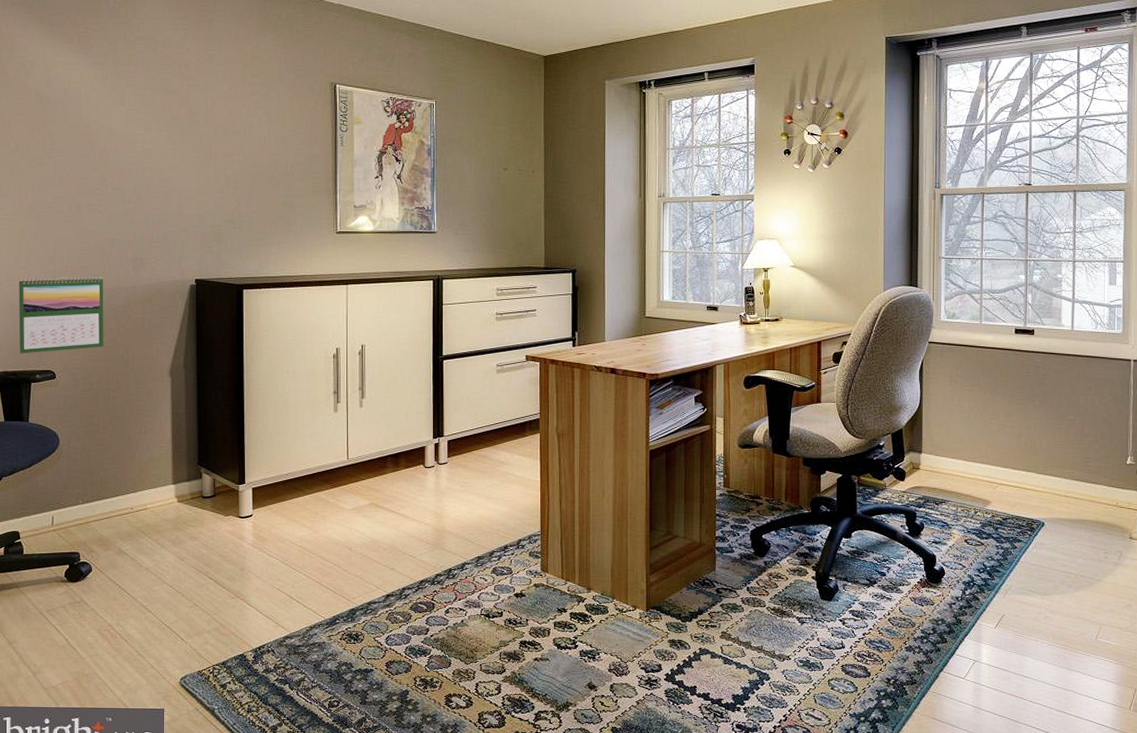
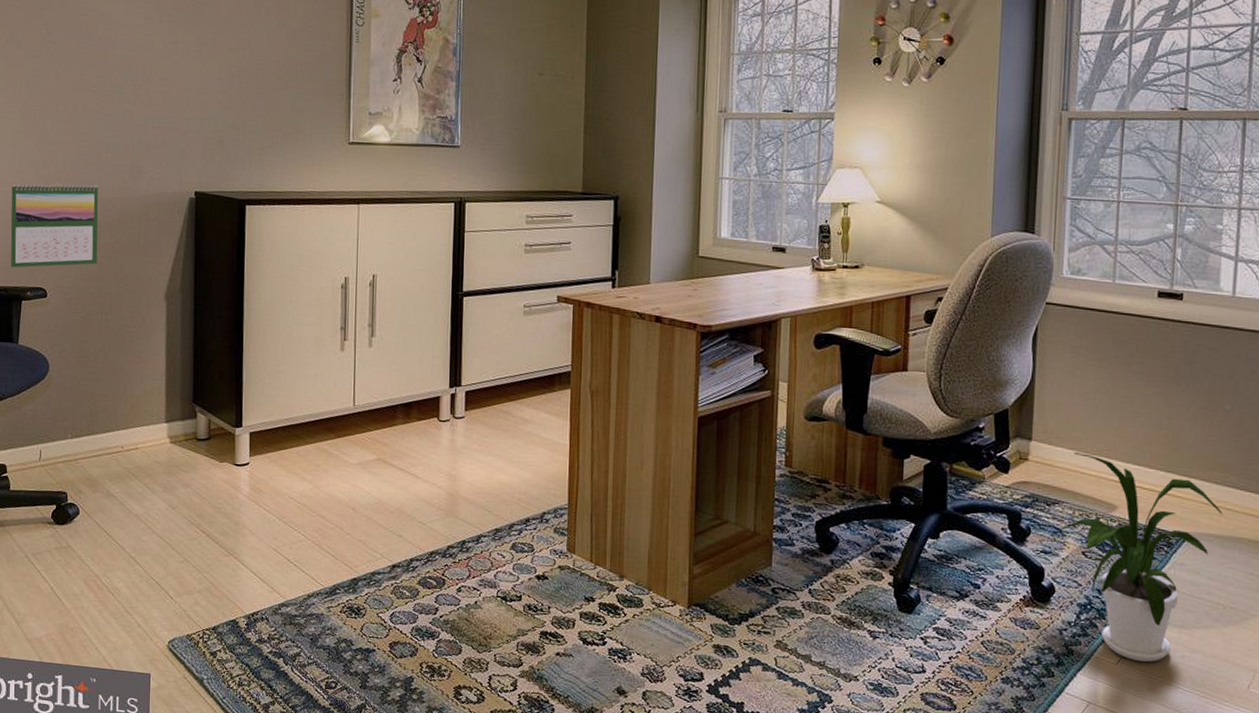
house plant: none [940,461,1072,624] -> present [1051,453,1224,662]

